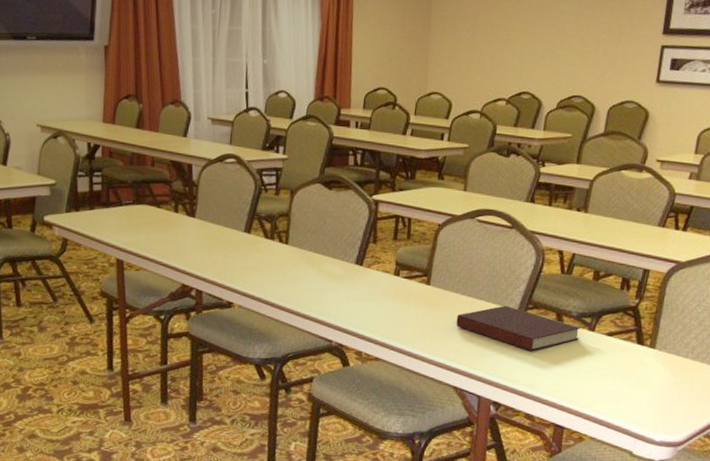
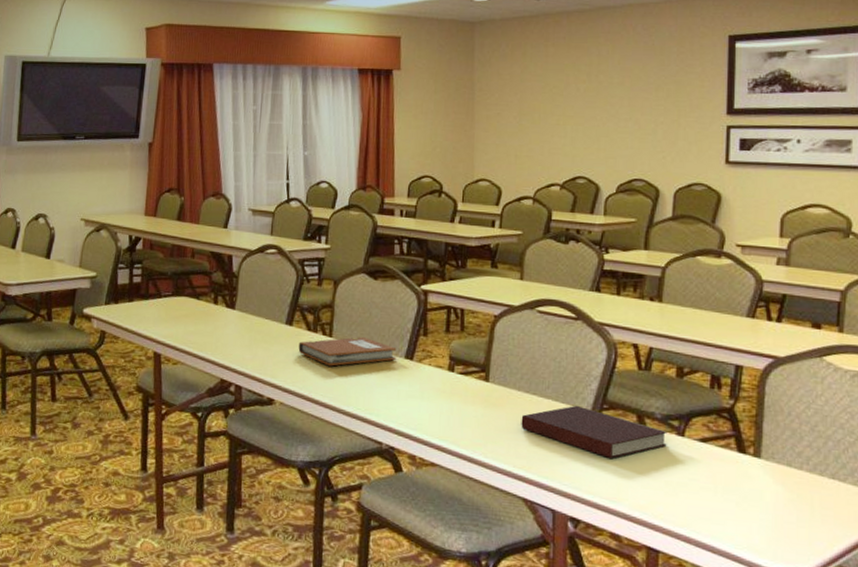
notebook: none [256,244,348,272] -> present [298,337,397,366]

